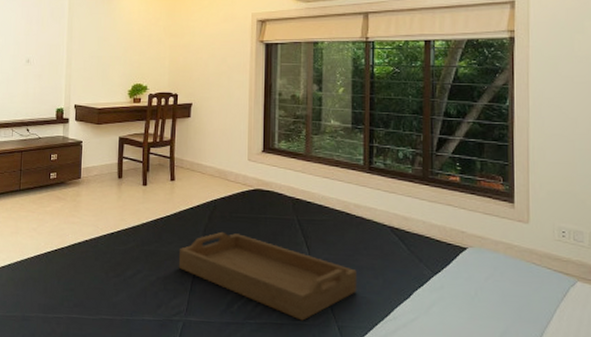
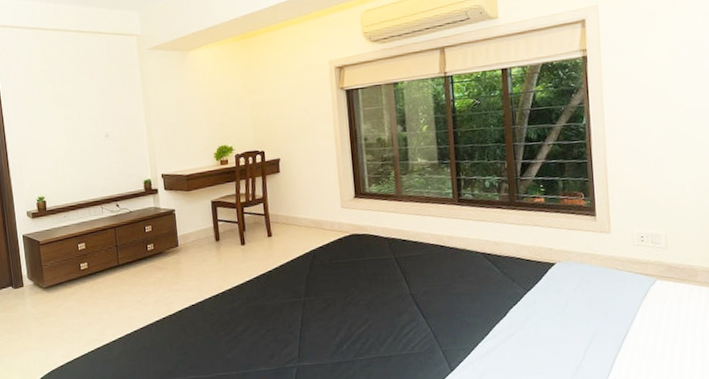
serving tray: present [178,231,357,321] -> none [284,279,457,351]

